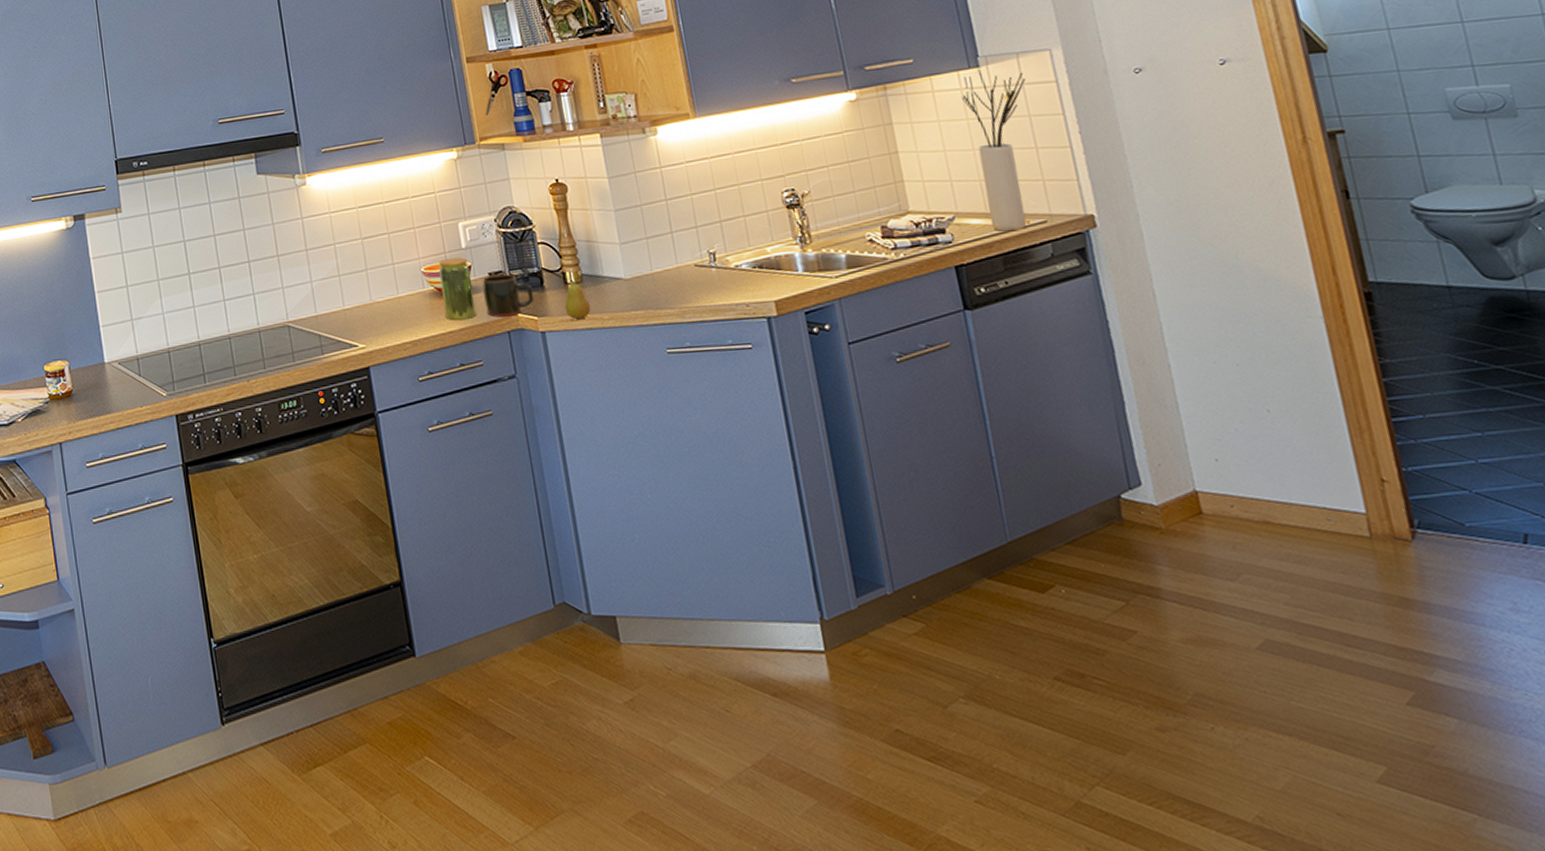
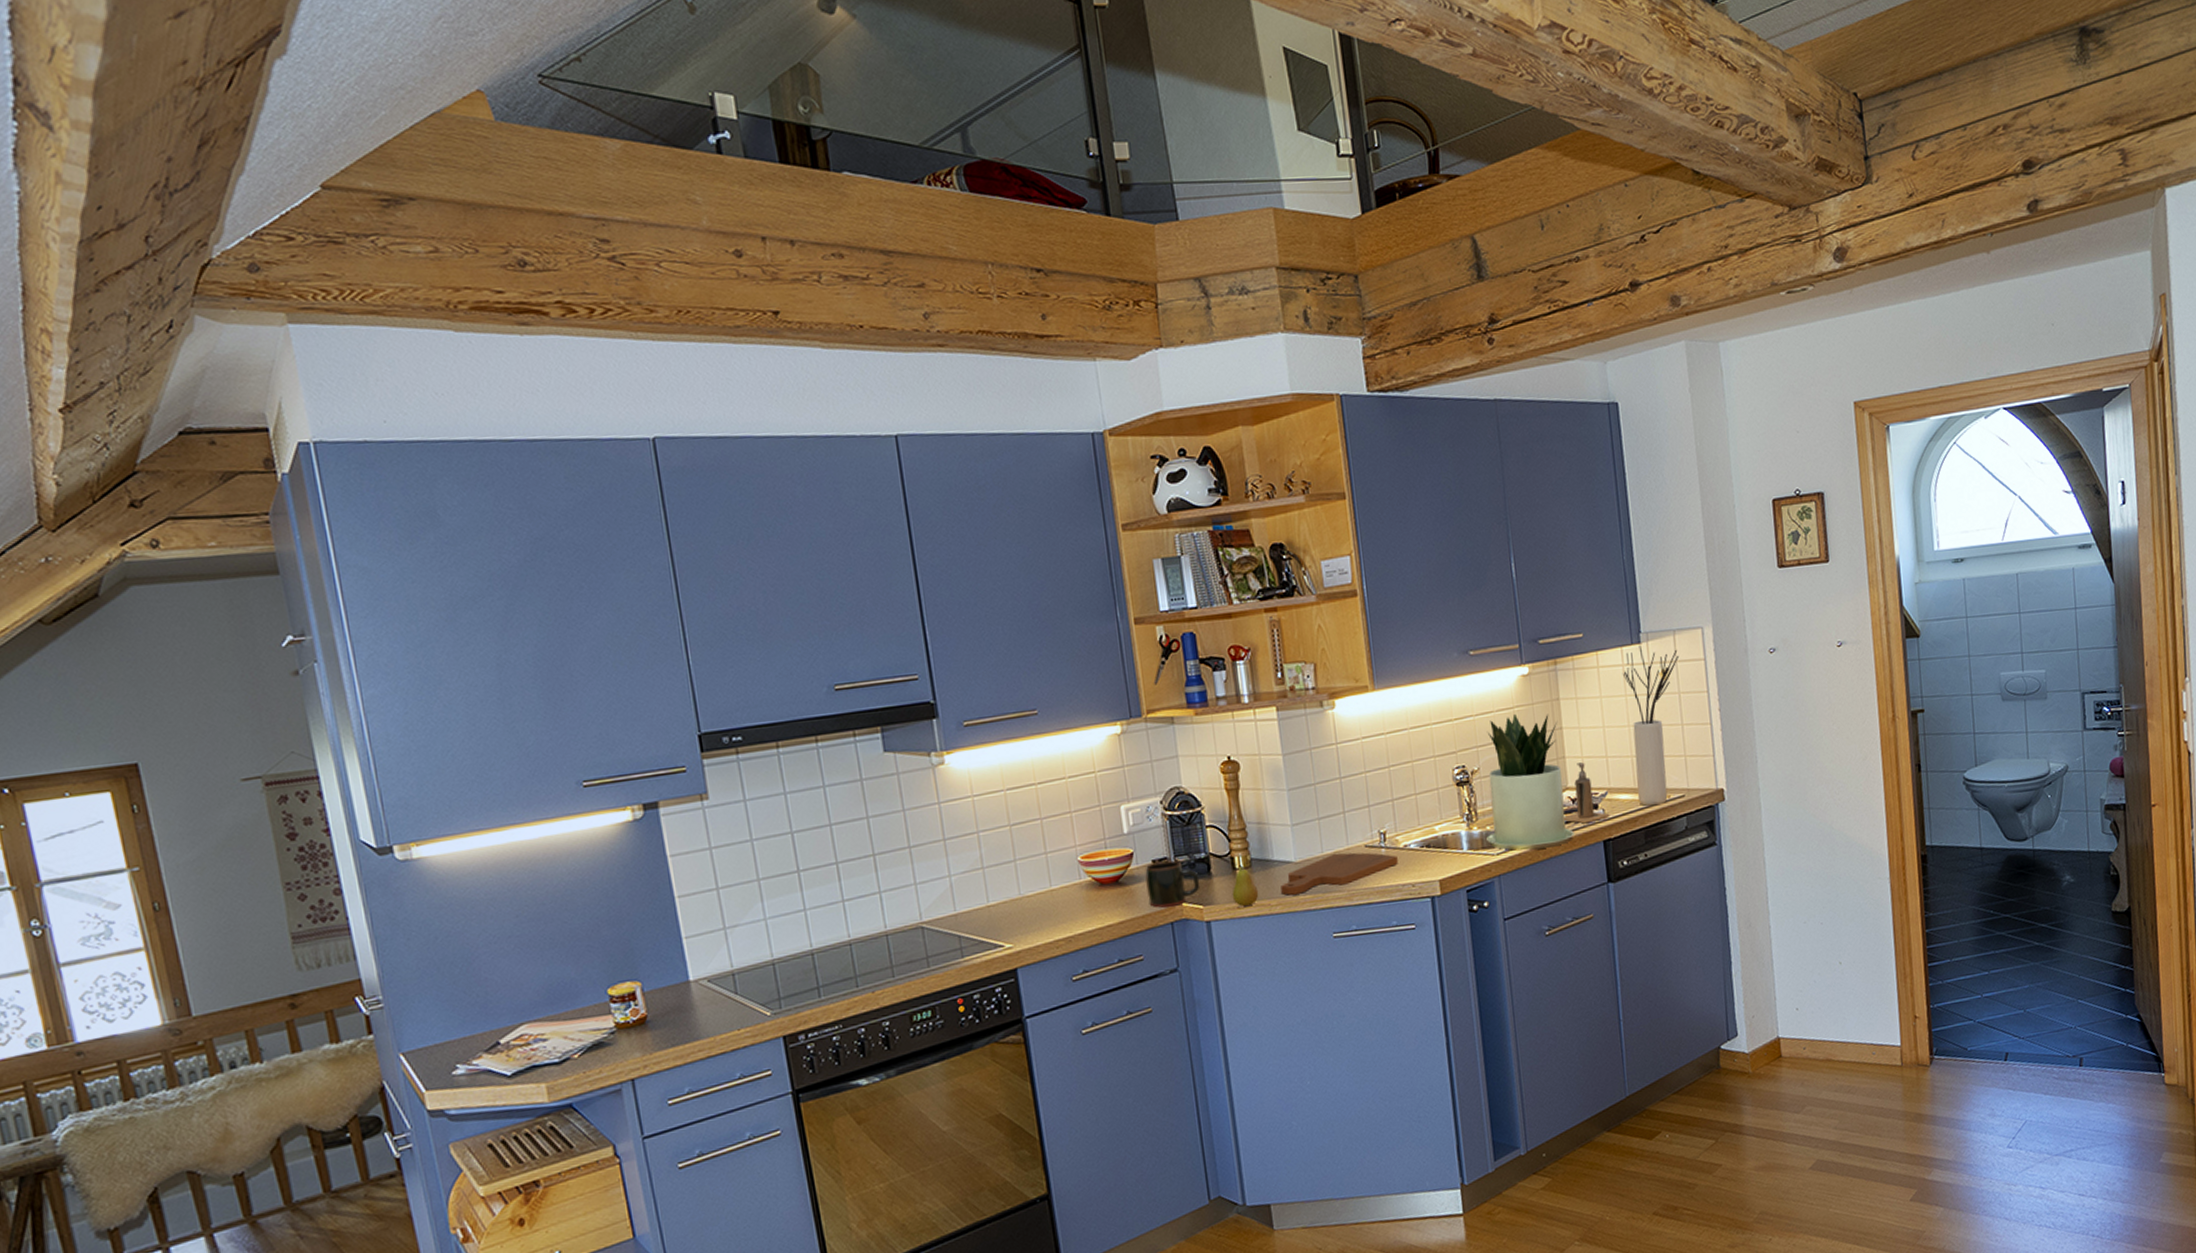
jar: present [438,257,477,321] -> none [1097,843,1138,914]
cutting board: none [612,271,730,310] -> present [1281,852,1398,896]
planter: none [815,138,921,274] -> present [1486,714,1574,851]
soap dispenser: none [907,186,961,249] -> present [1564,762,1610,824]

